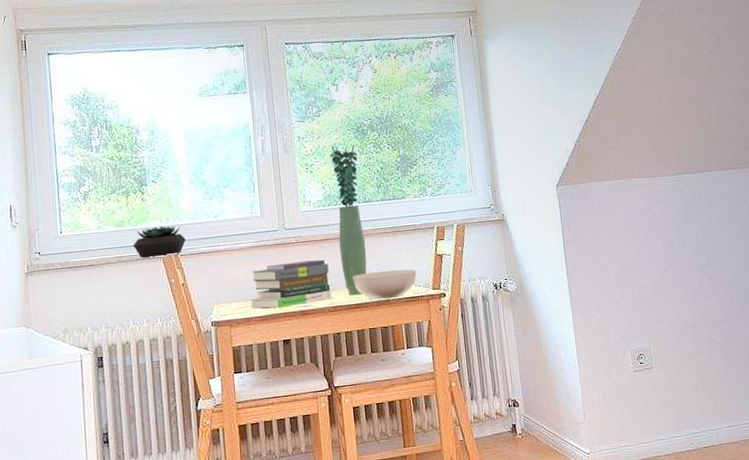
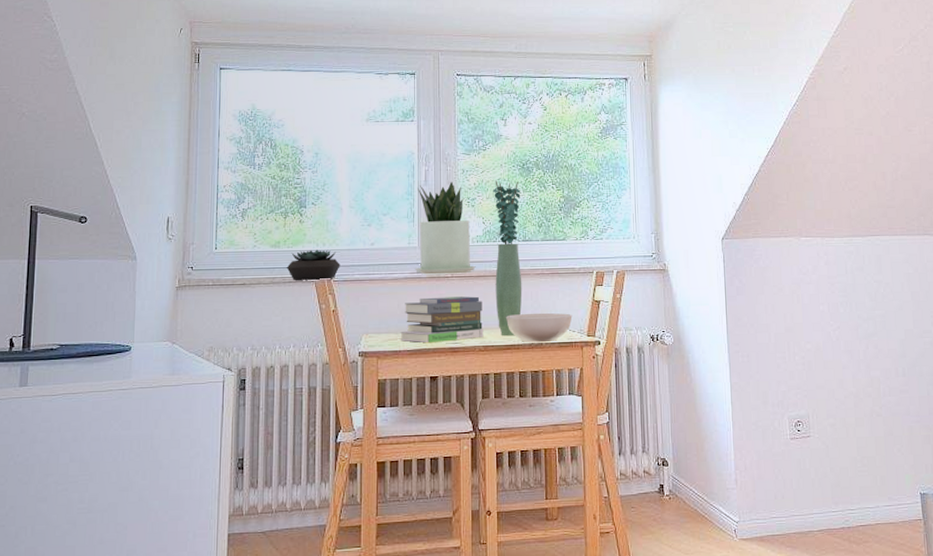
planter: none [256,149,319,243] -> present [415,181,476,275]

